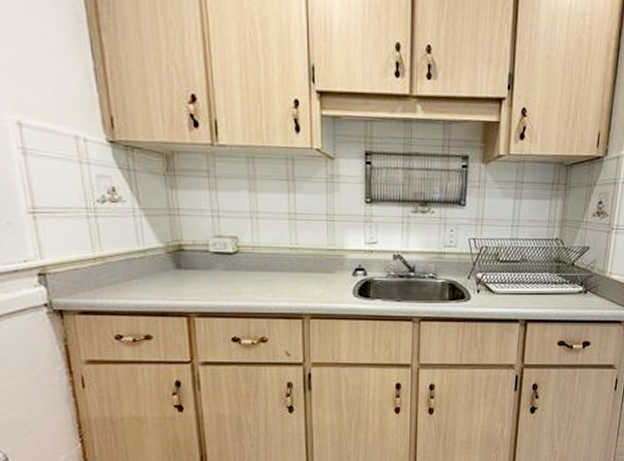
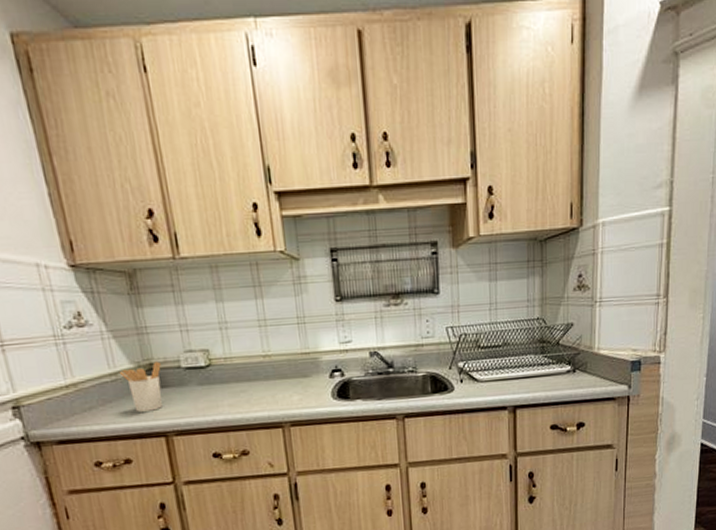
utensil holder: none [147,243,190,291] -> present [119,361,162,412]

